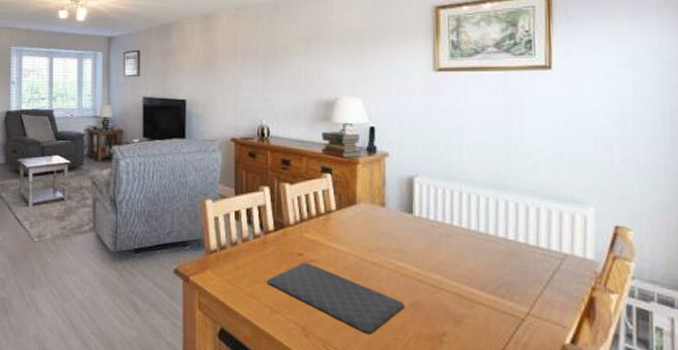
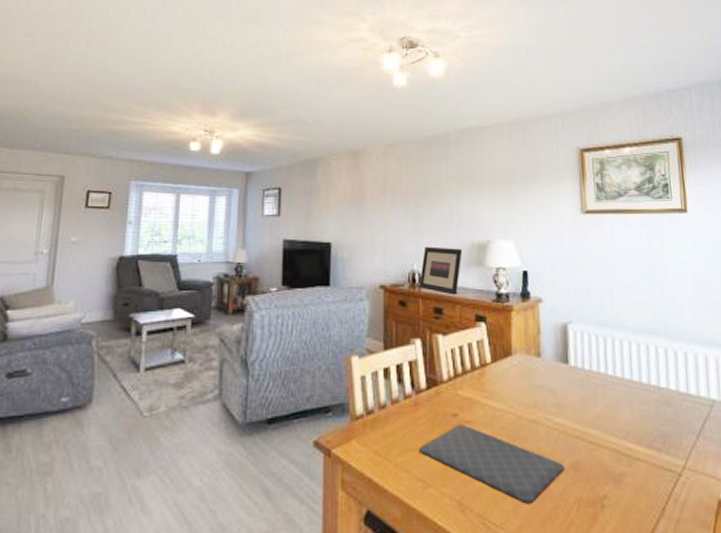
picture frame: none [267,103,310,149] -> present [418,246,463,295]
books: present [321,131,361,159] -> none [475,276,515,305]

